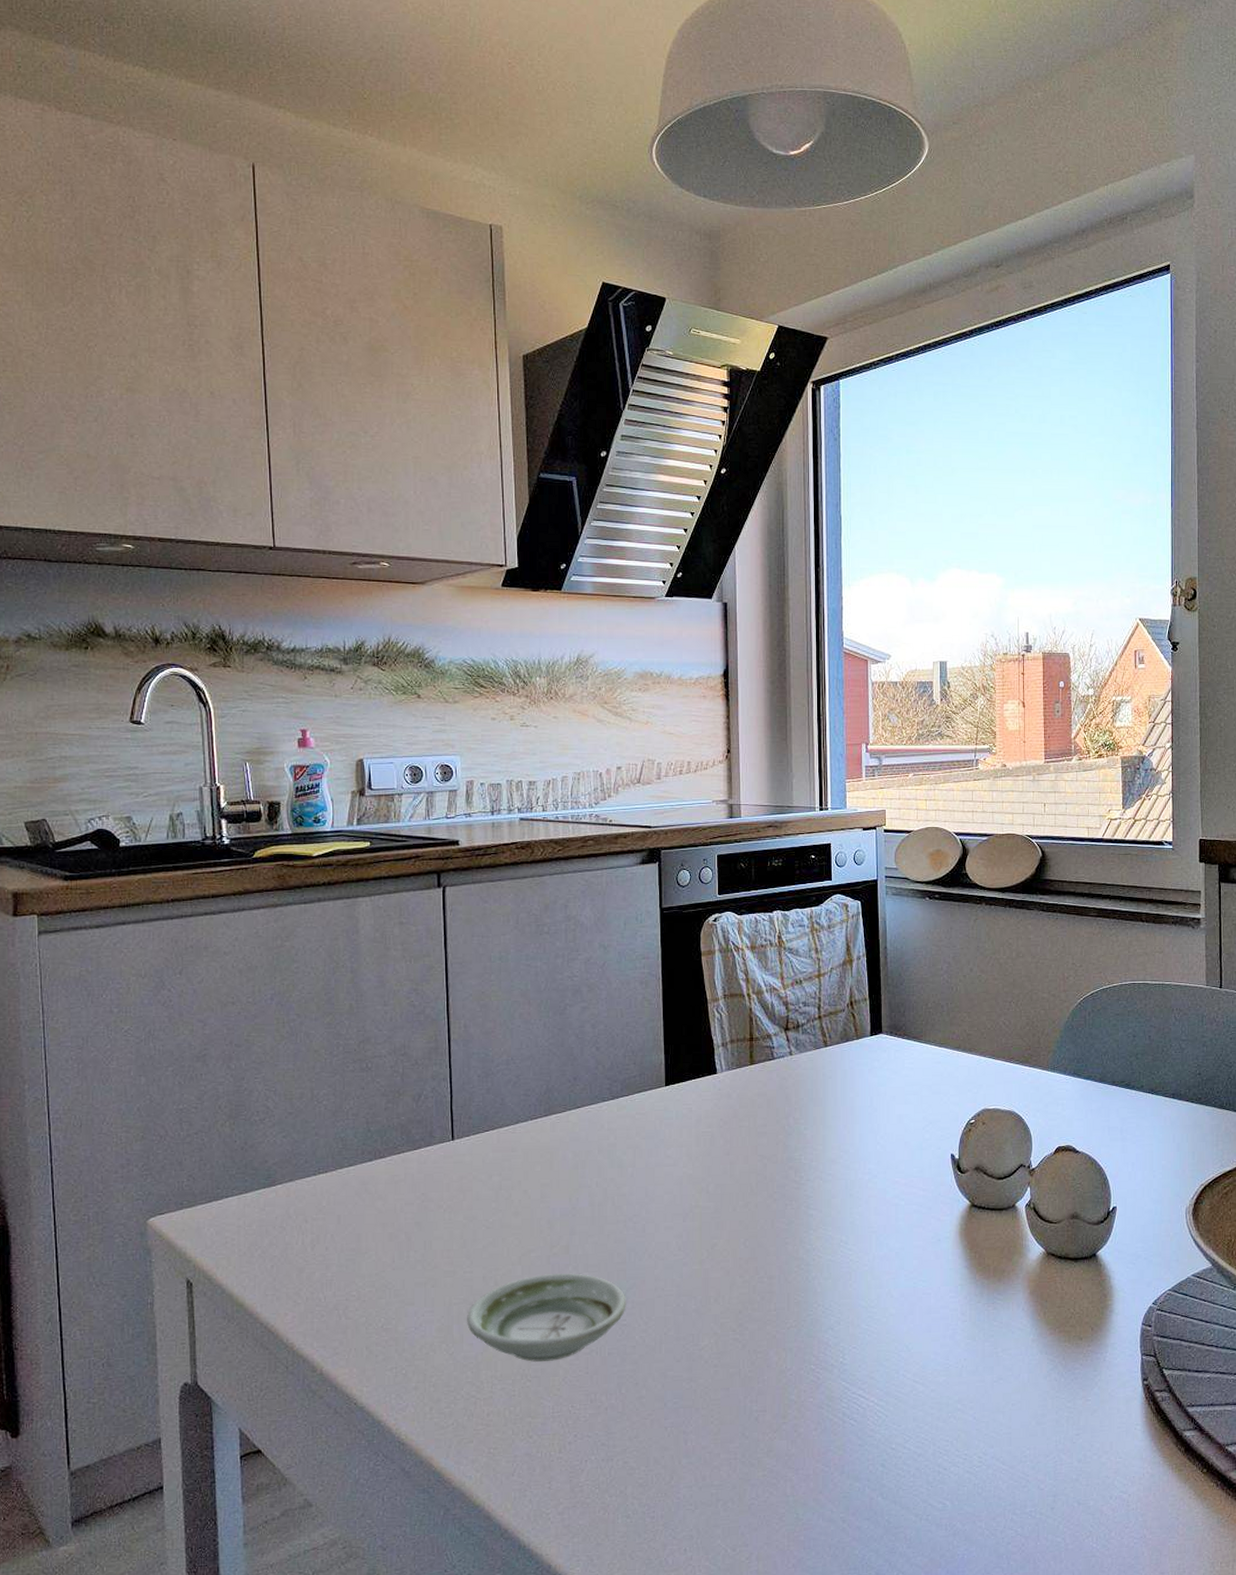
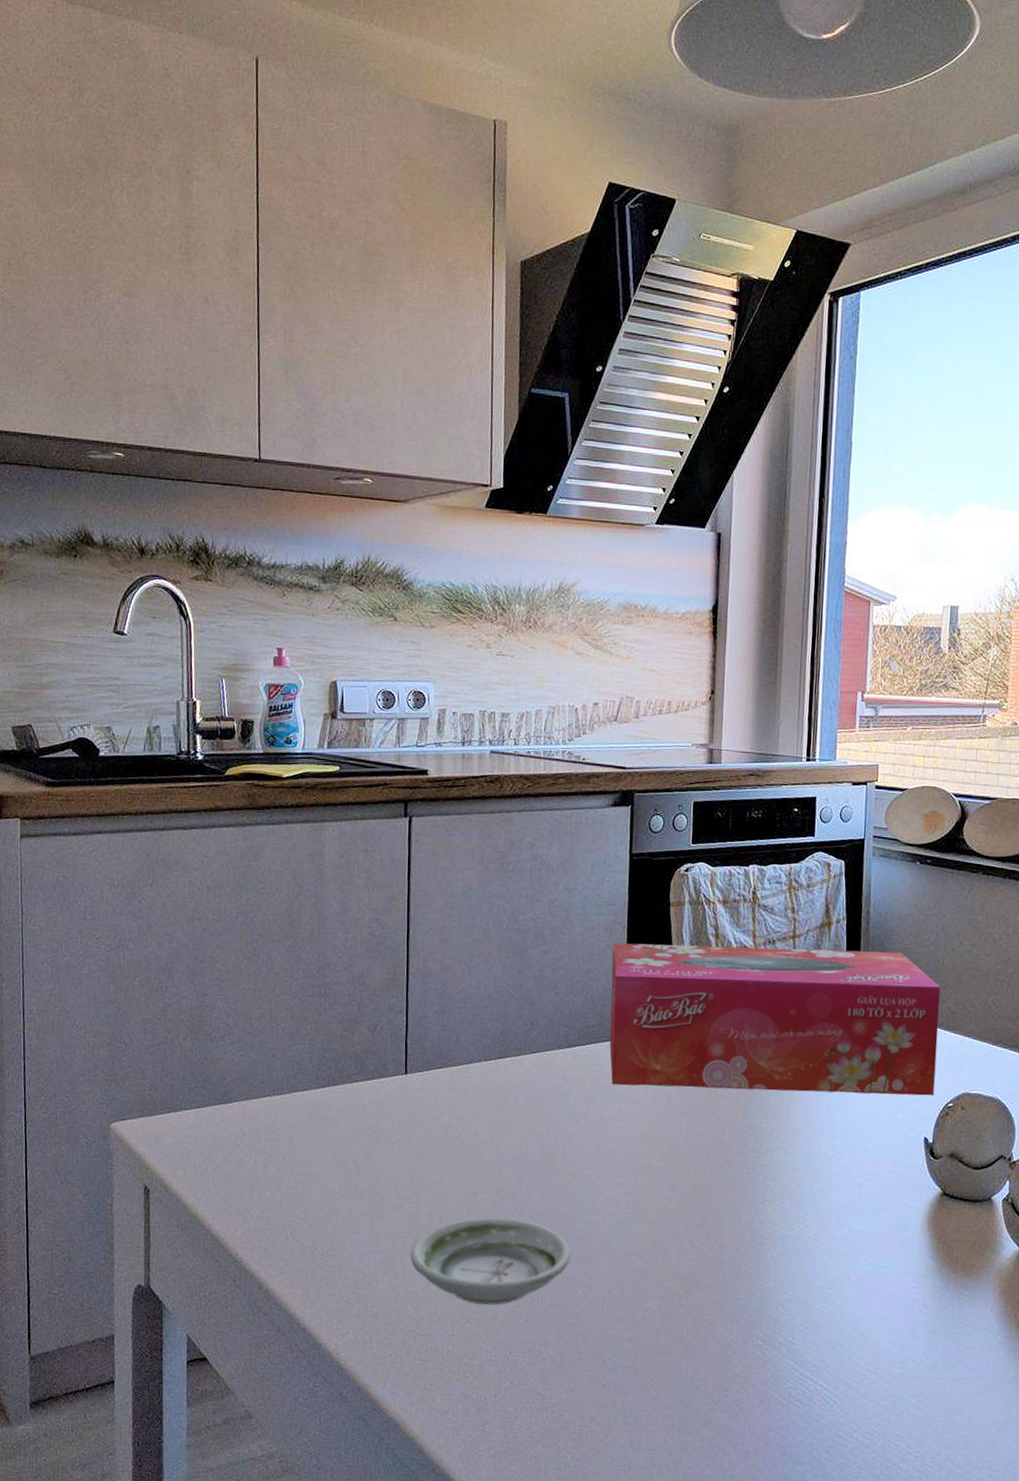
tissue box: none [649,983,958,1132] -> present [609,943,941,1096]

